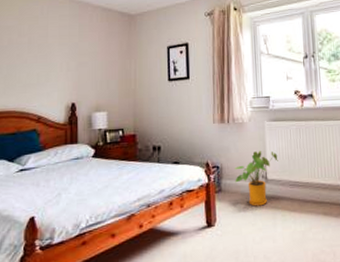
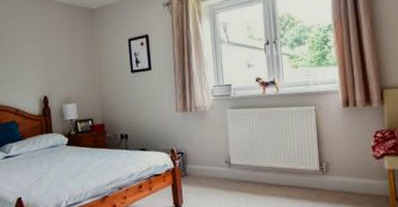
house plant: present [234,151,278,206] -> none [198,138,241,189]

